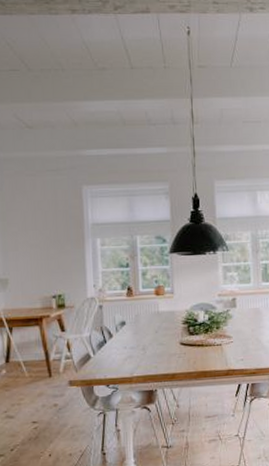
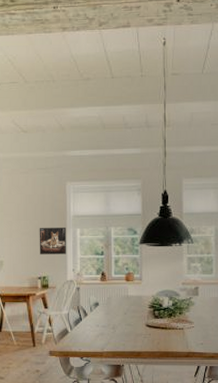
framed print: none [51,238,86,270] -> present [39,228,67,255]

